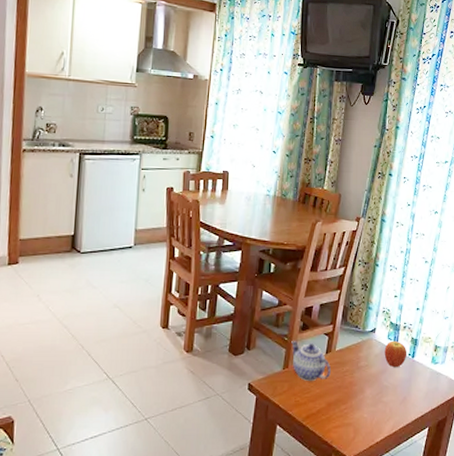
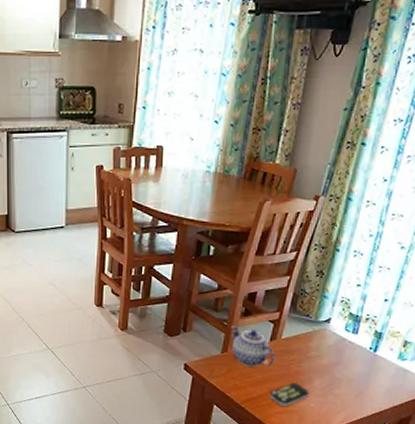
remote control: none [327,394,362,420] -> present [269,383,309,407]
fruit: present [384,340,407,368] -> none [339,332,368,361]

